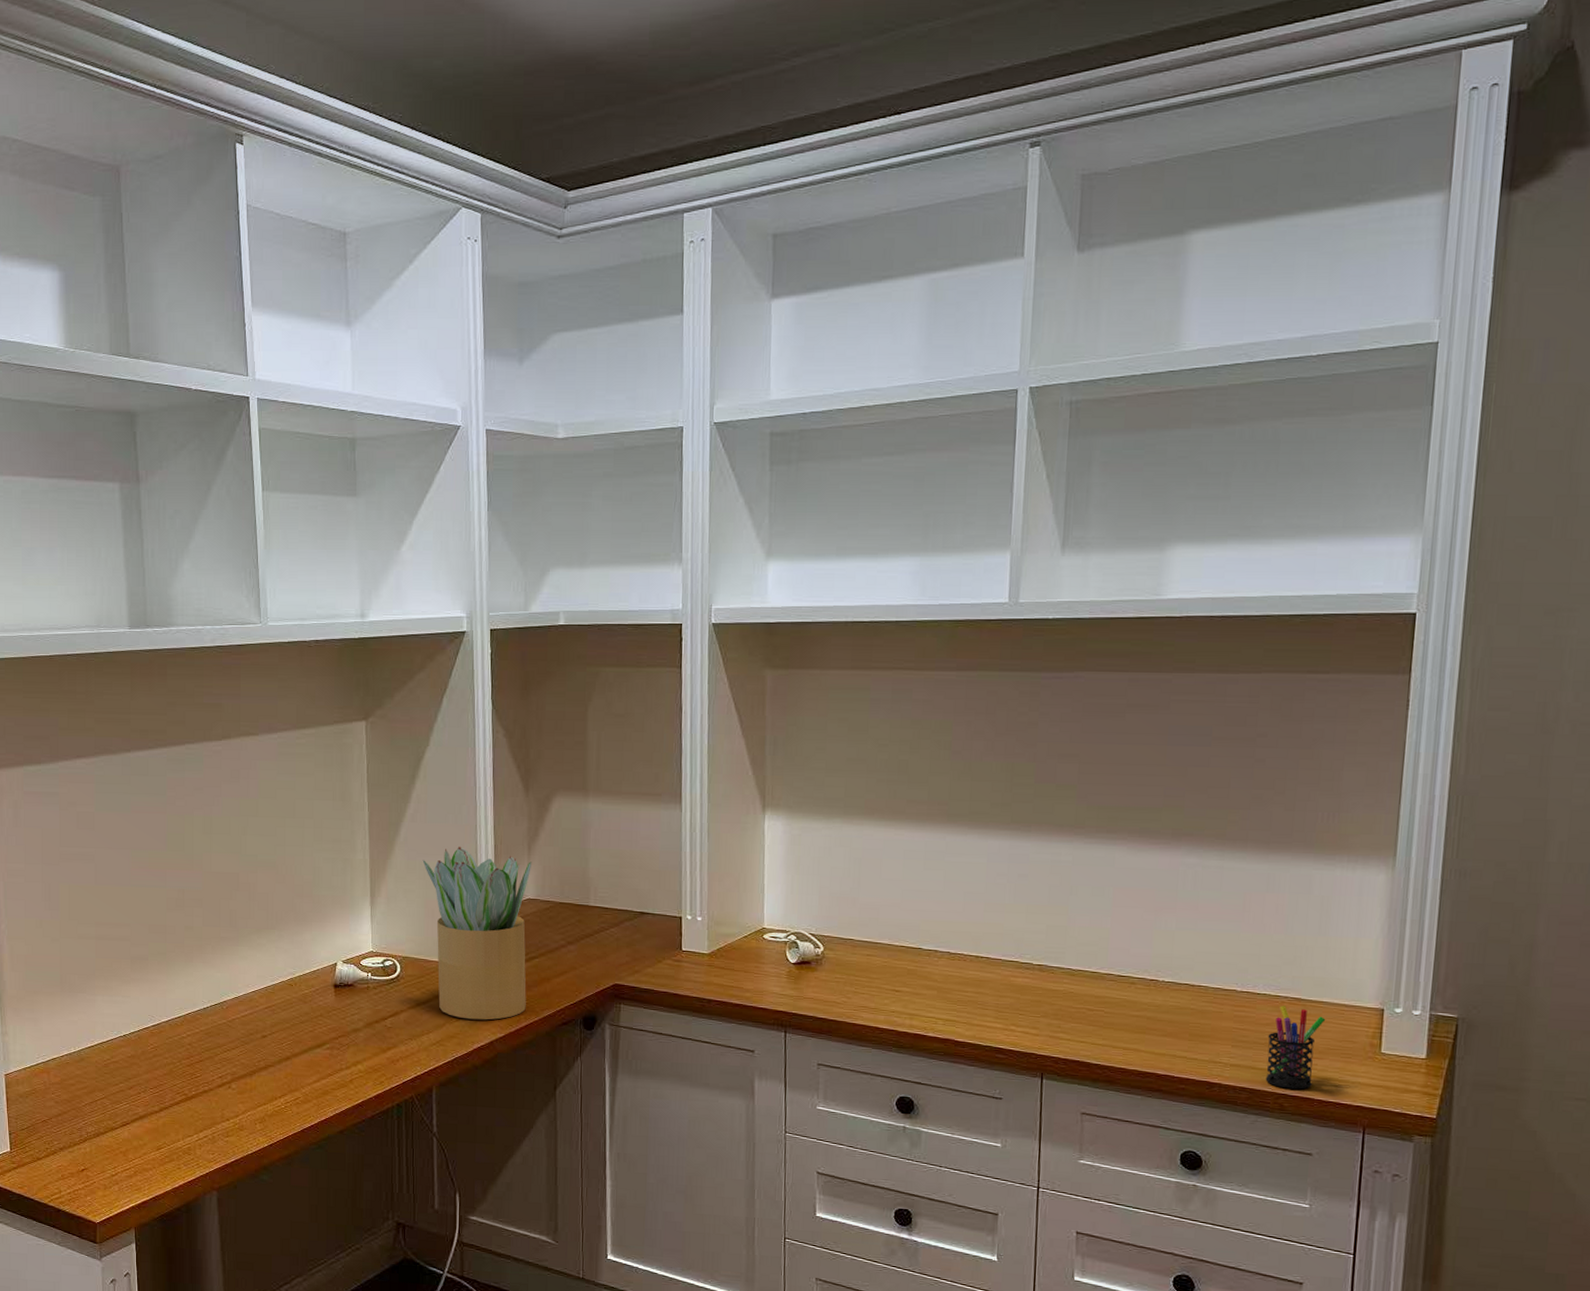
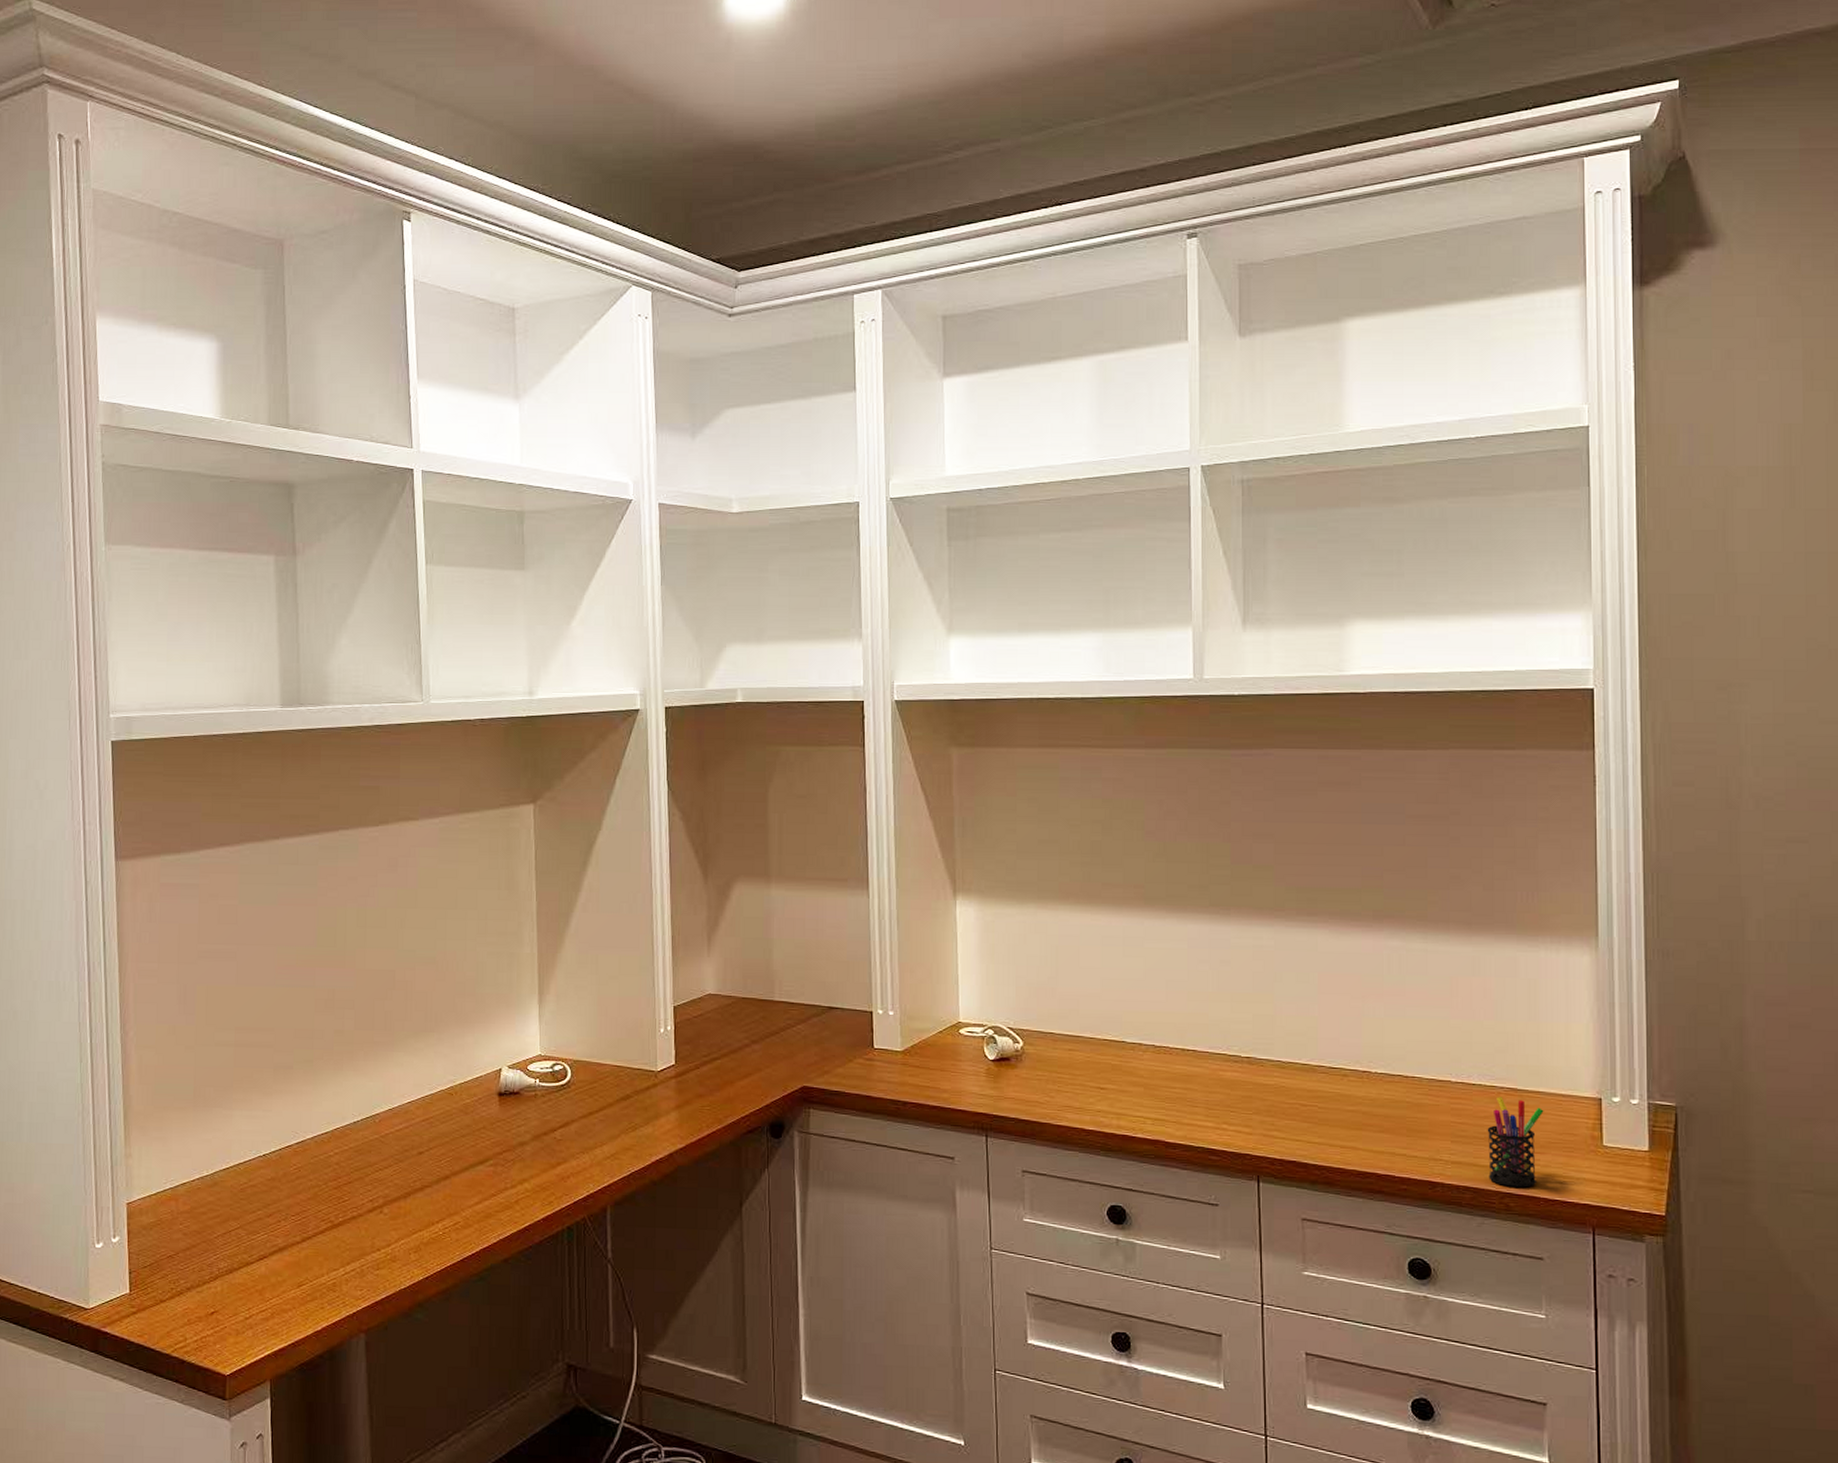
potted plant: present [422,846,533,1020] -> none [595,937,713,1130]

